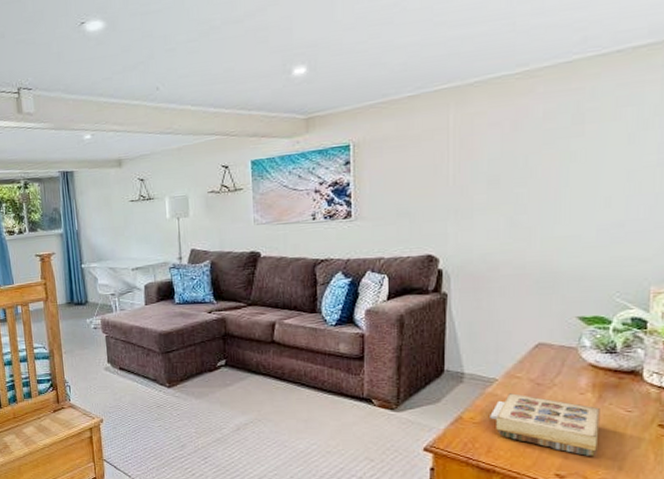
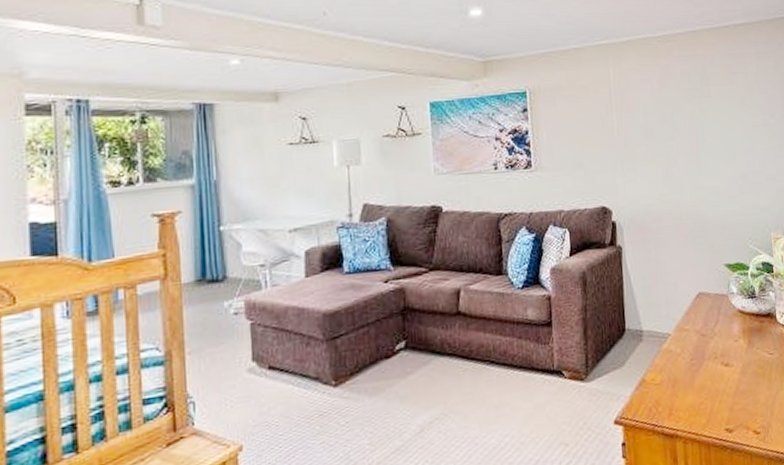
book: present [490,393,600,456] -> none [668,347,754,405]

